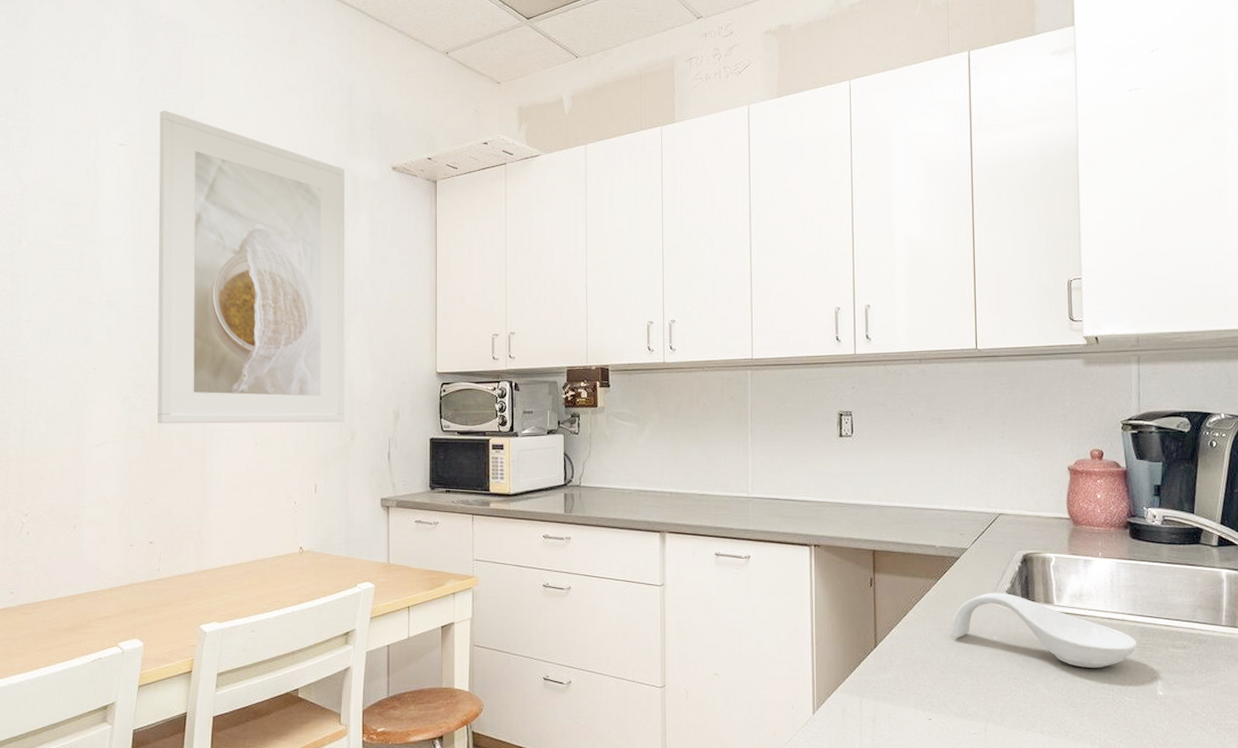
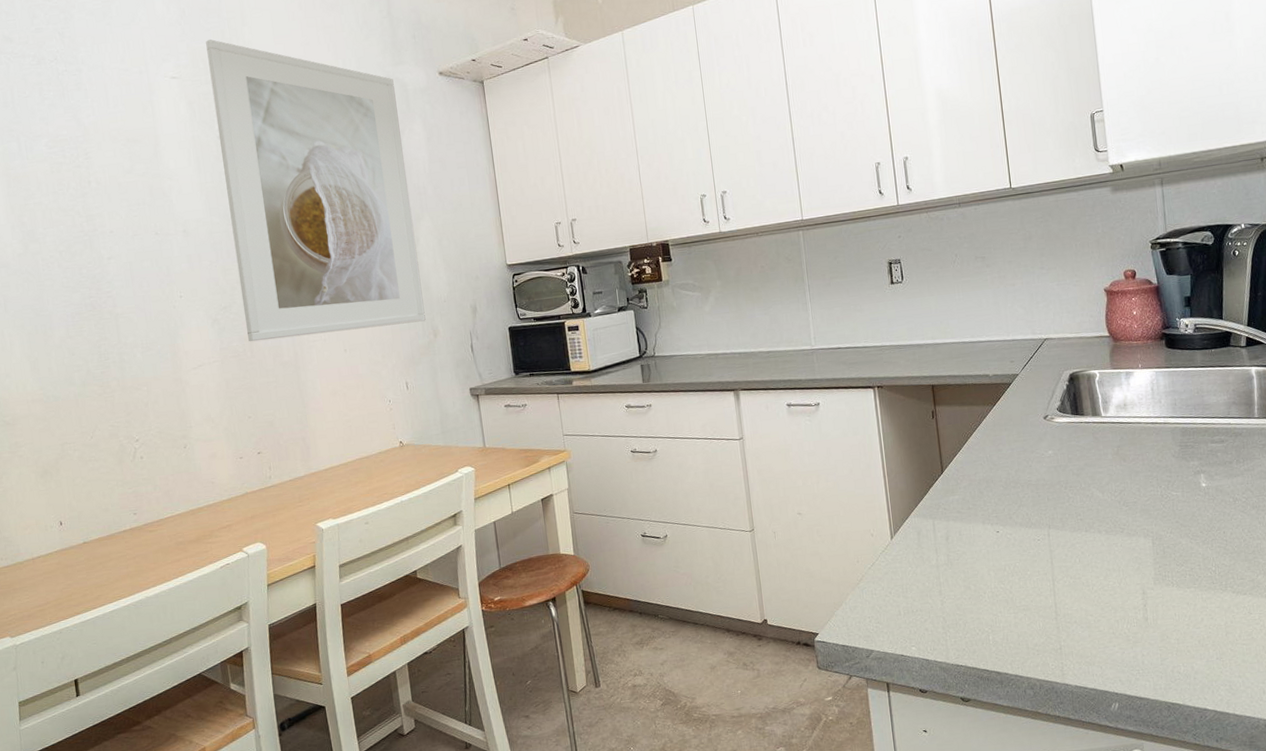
spoon rest: present [950,592,1137,668] -> none [1009,410,1180,470]

